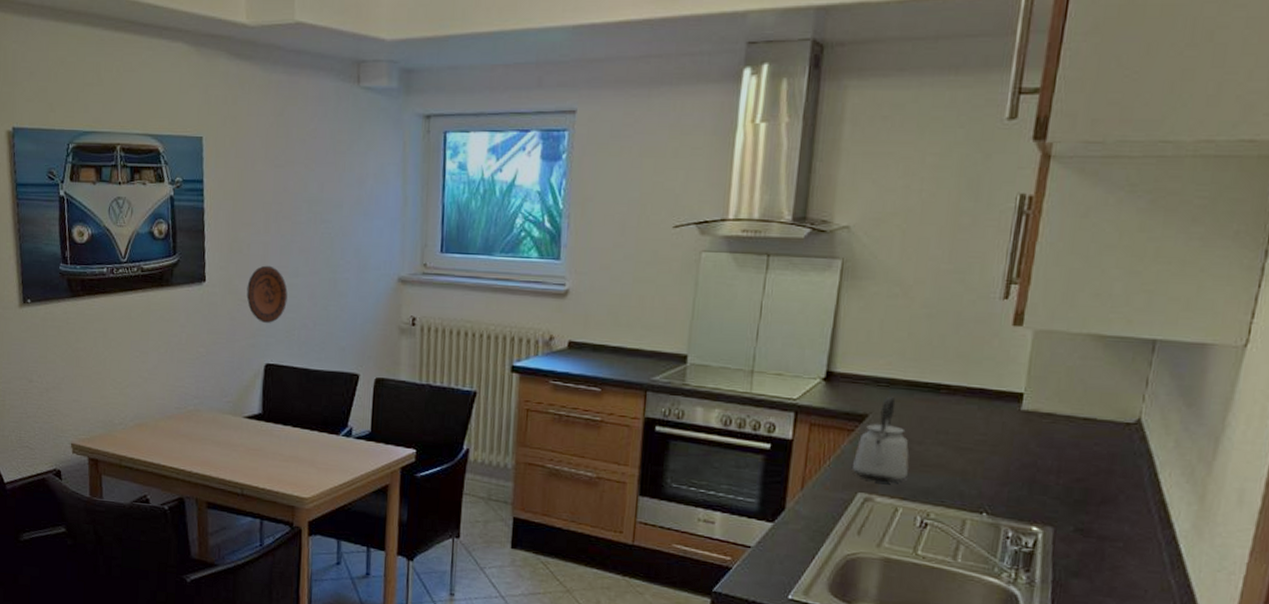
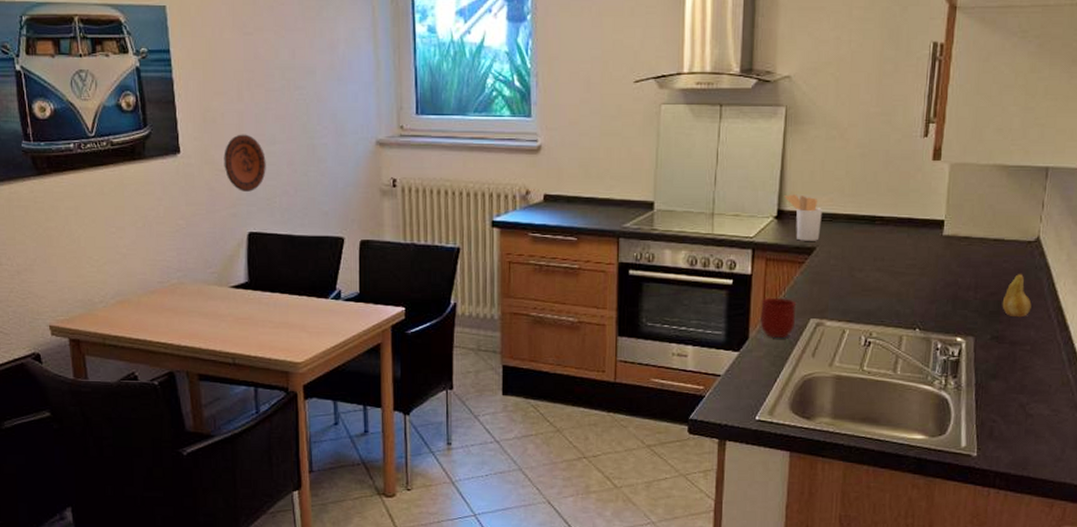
mug: none [799,467,843,511] -> present [760,298,797,338]
utensil holder: none [834,355,878,408] -> present [784,194,822,241]
kettle: present [853,396,910,482] -> none [805,229,853,307]
fruit: none [1090,458,1128,510] -> present [1002,273,1032,318]

